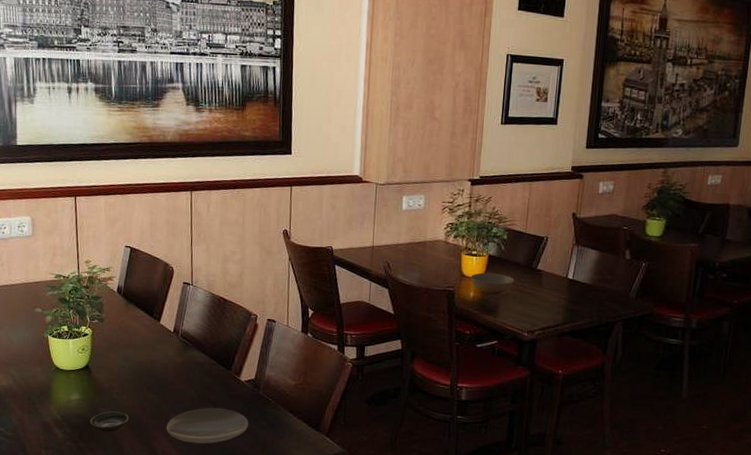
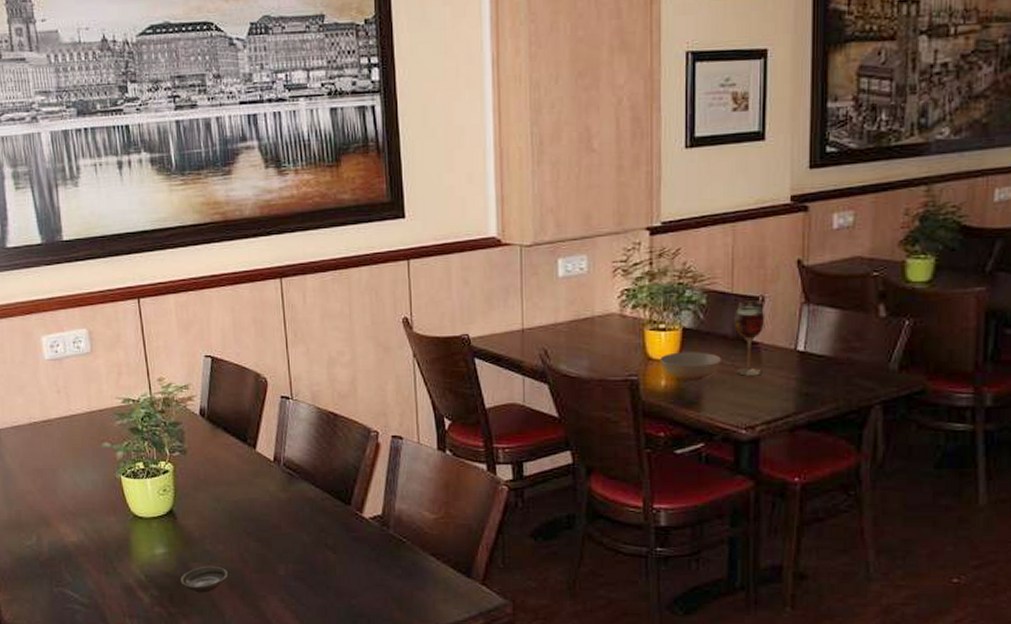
plate: present [166,407,249,445] -> none [275,554,380,604]
wineglass: none [524,239,547,294] -> present [735,300,764,376]

